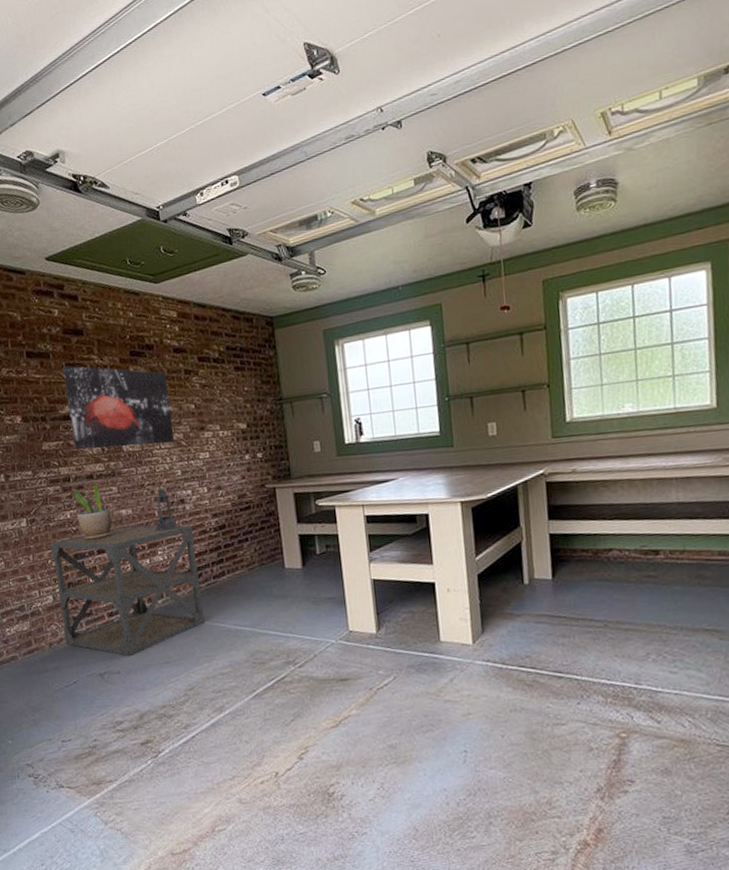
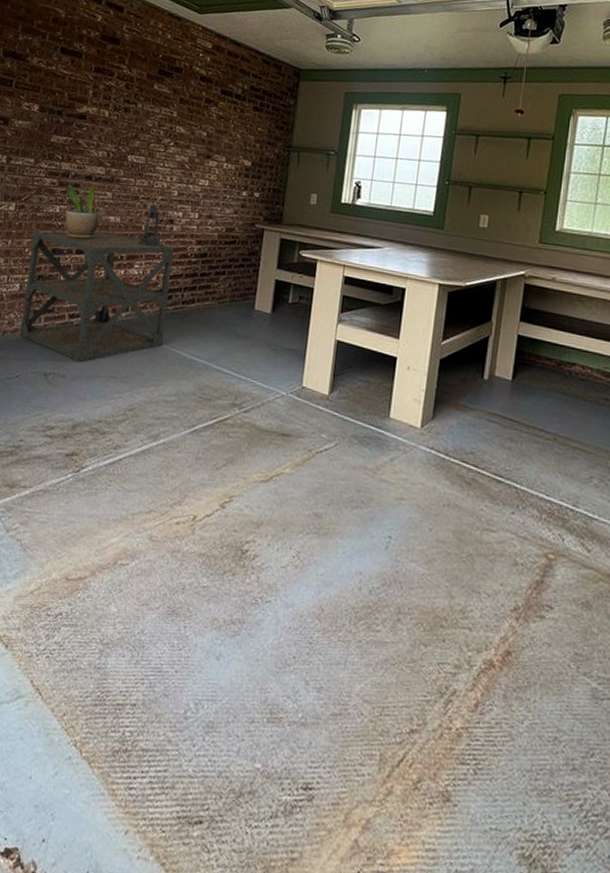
wall art: present [62,365,175,450] -> none [81,68,187,164]

